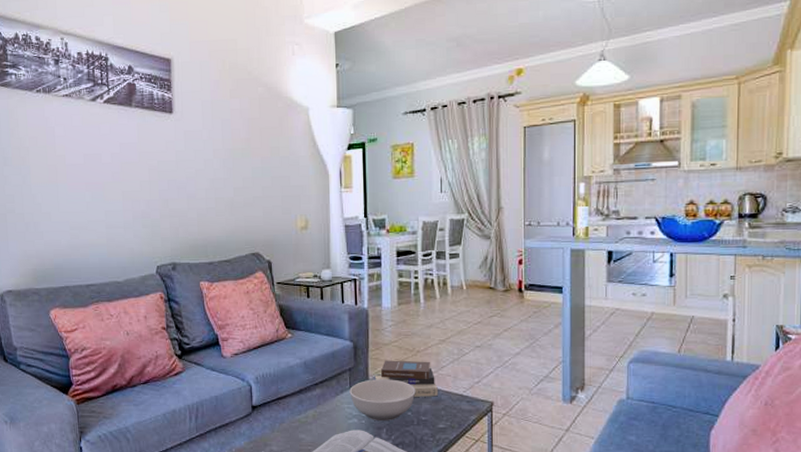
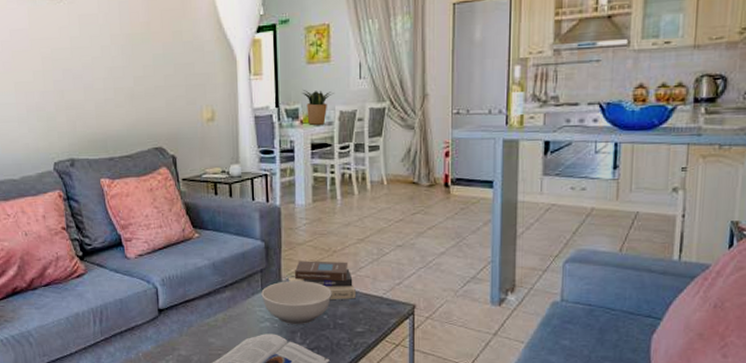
potted plant: none [387,202,418,235] -> present [301,90,335,126]

